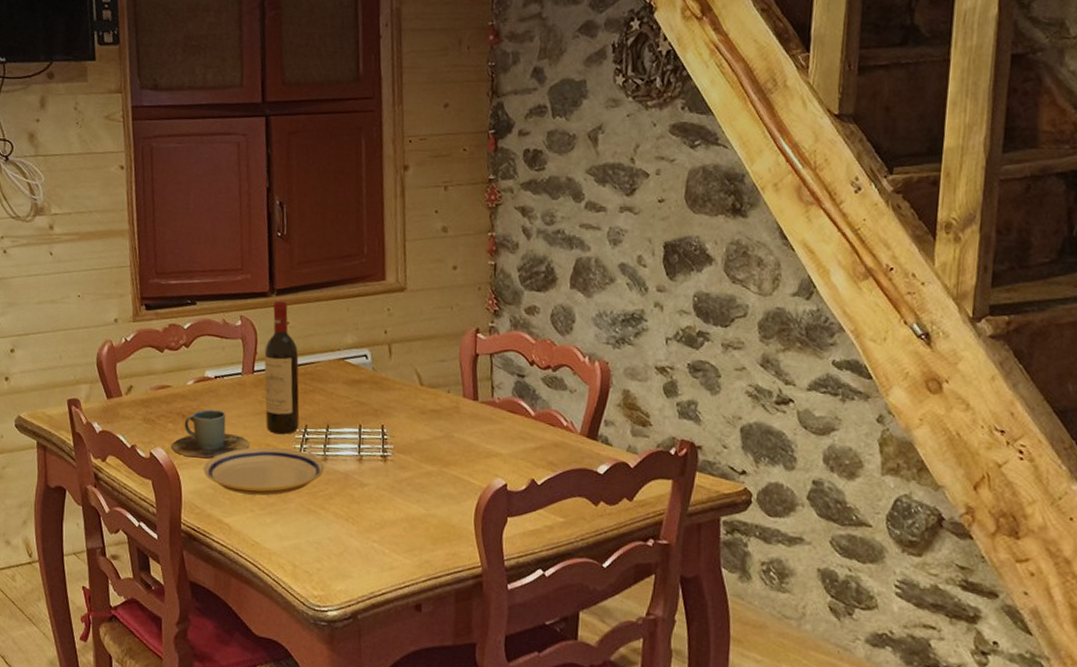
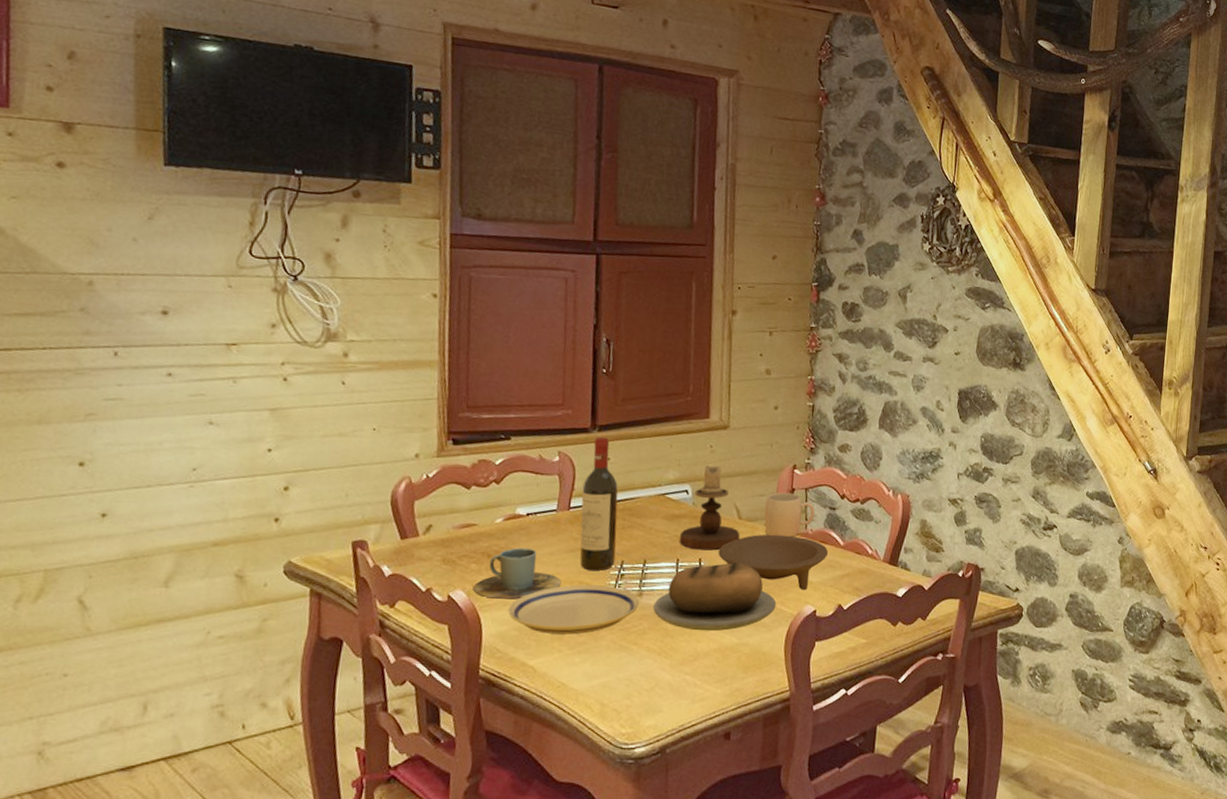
bread: none [338,430,464,501] -> present [653,562,777,632]
candlestick: none [361,330,423,417] -> present [680,466,740,551]
bowl: none [400,402,519,463] -> present [718,534,829,591]
mug: none [447,357,502,405] -> present [764,492,815,537]

